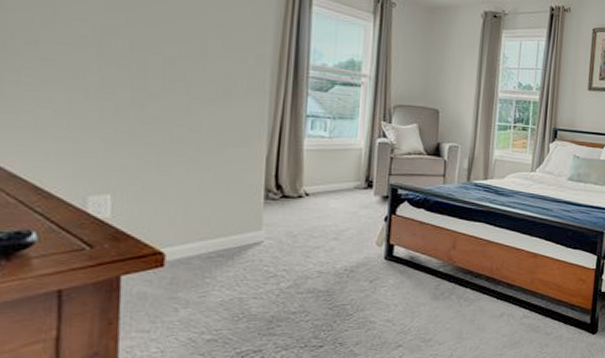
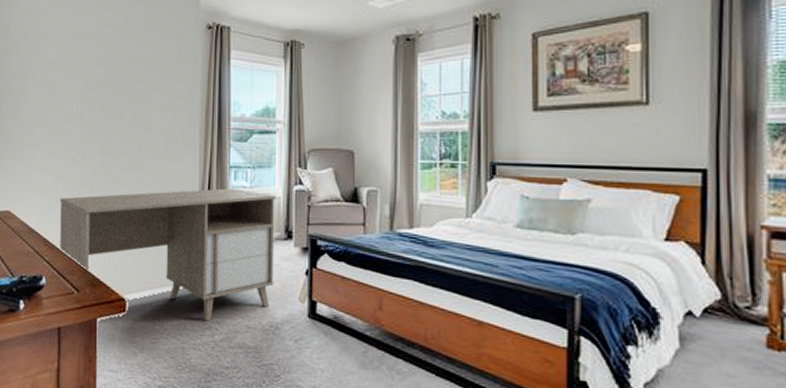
desk: none [62,137,358,270] -> present [60,188,277,322]

